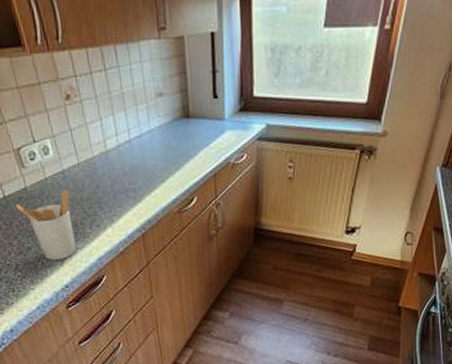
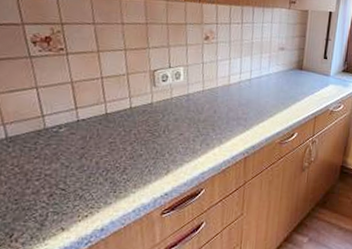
utensil holder: present [16,189,77,260] -> none [139,109,190,169]

